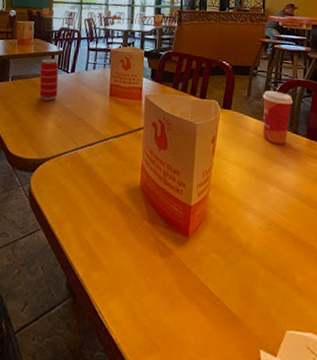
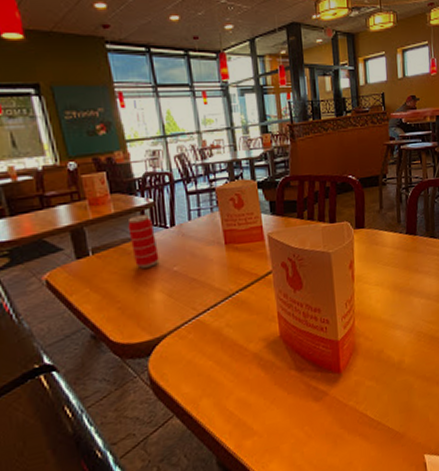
paper cup: present [262,90,294,145] -> none [395,197,427,254]

